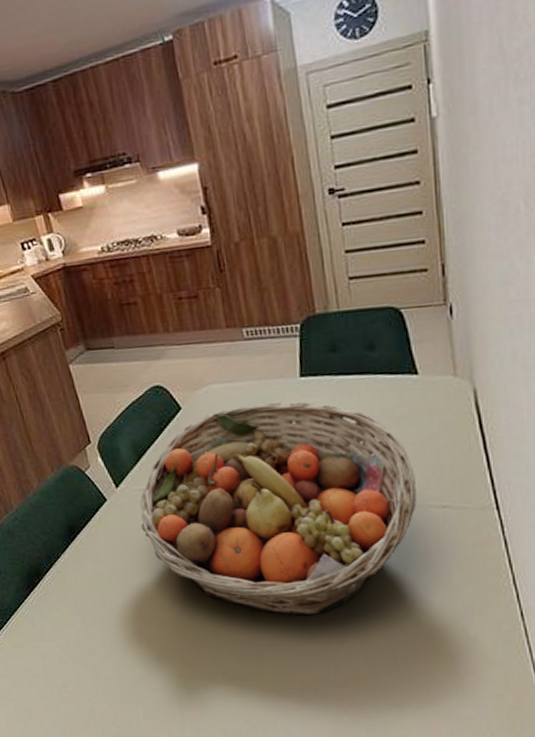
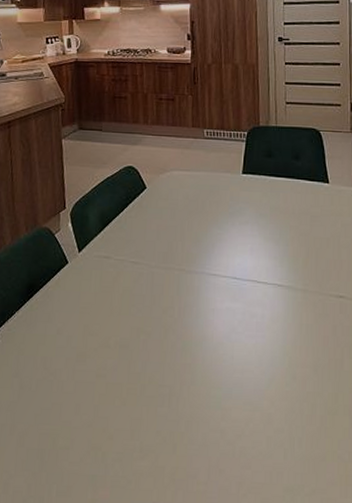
fruit basket: present [140,401,417,615] -> none [93,192,321,391]

